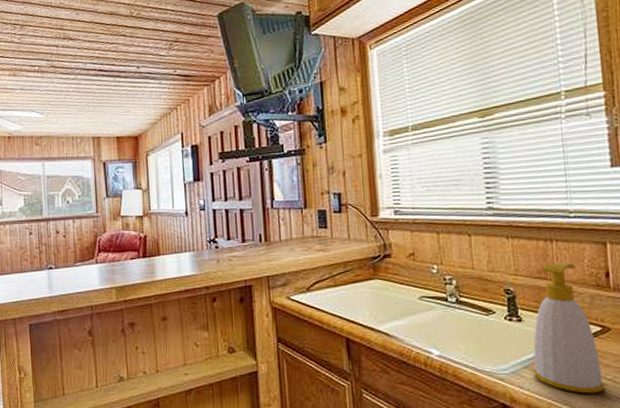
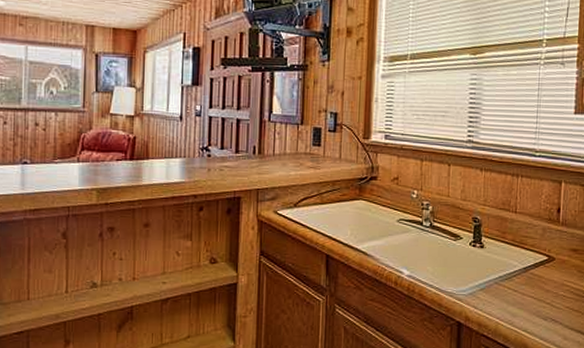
soap bottle: present [533,262,606,394] -> none [487,196,544,315]

